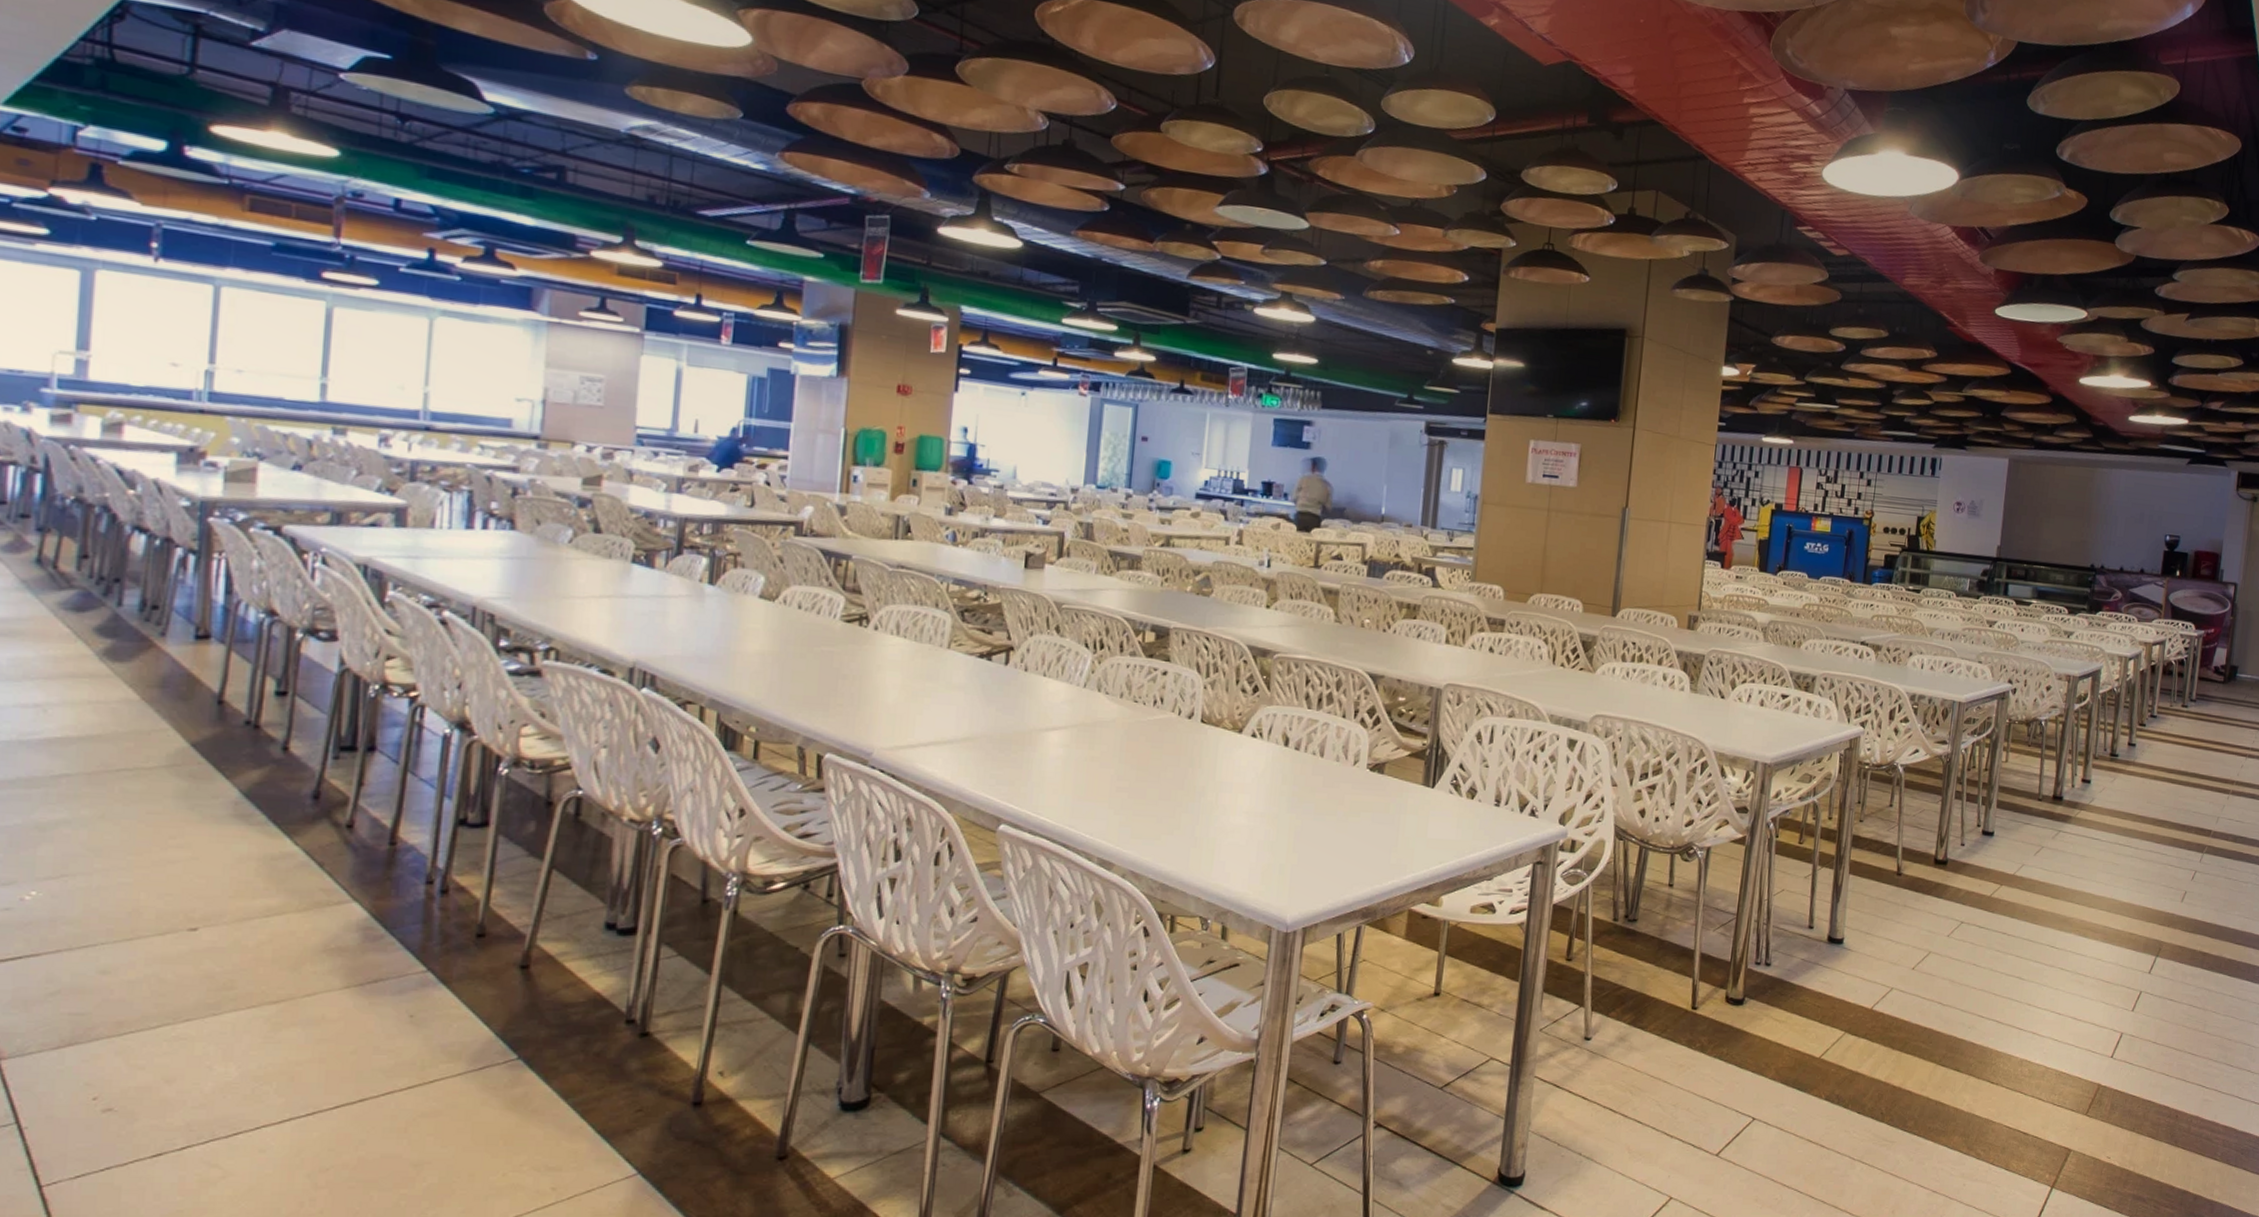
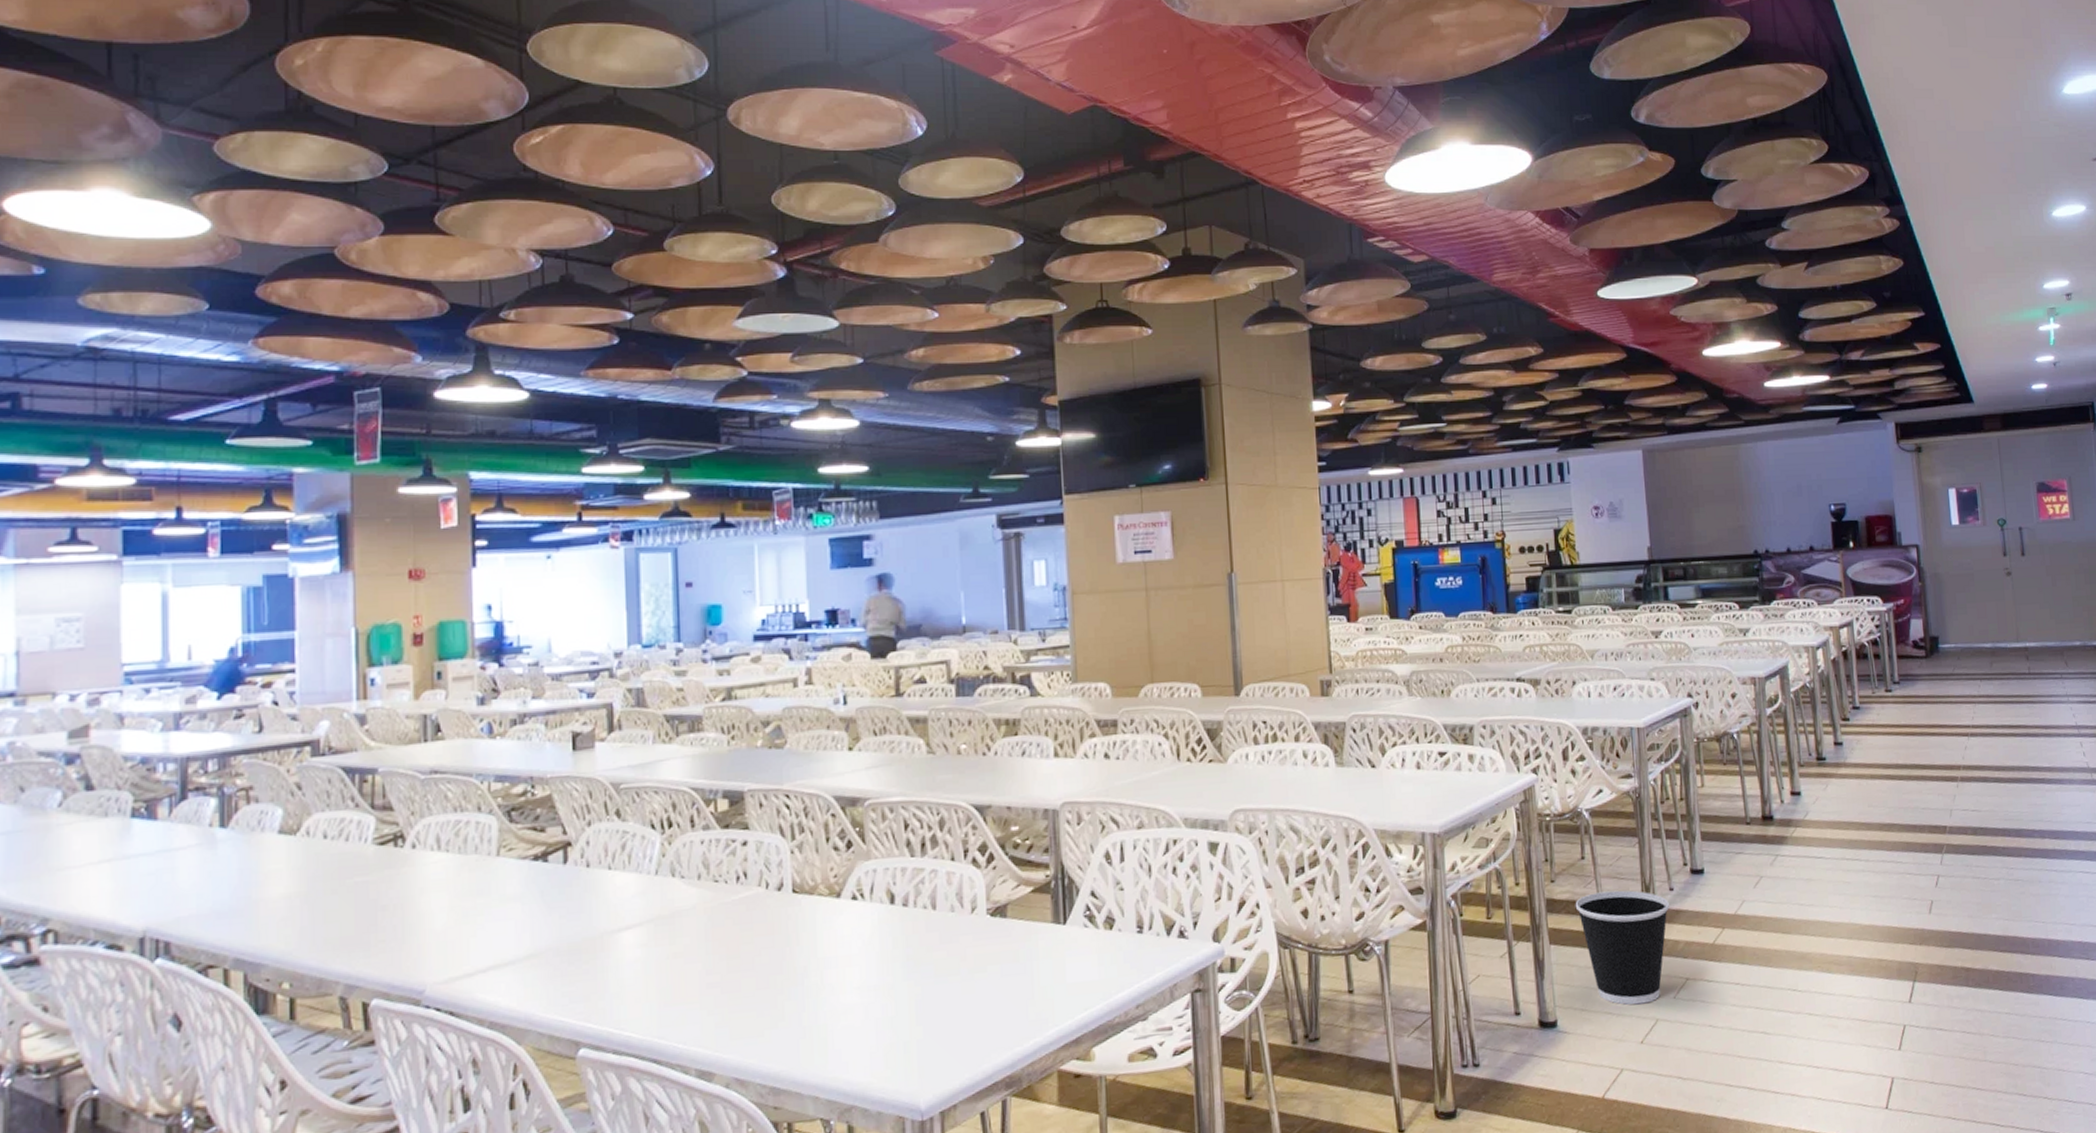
wastebasket: none [1877,836,1959,937] -> present [1575,890,1669,1005]

